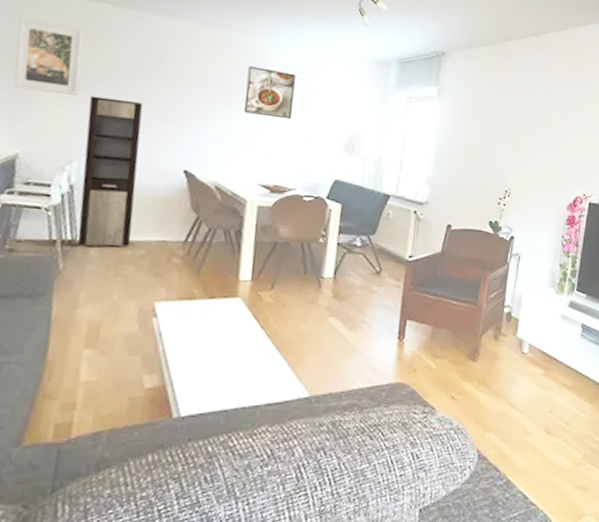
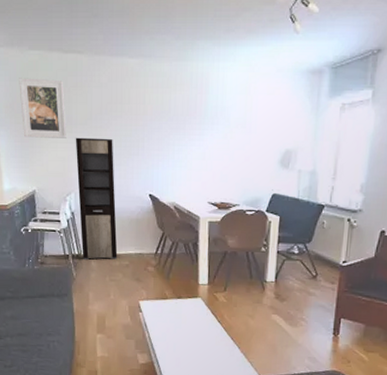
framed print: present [244,66,296,120] -> none [191,93,234,141]

